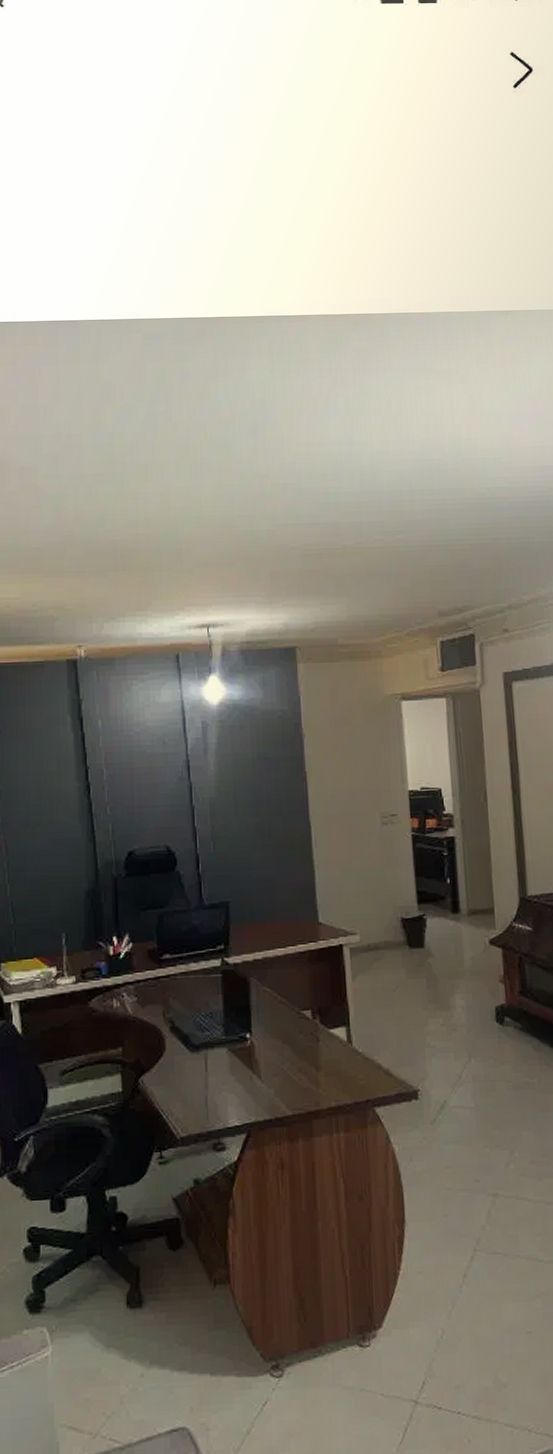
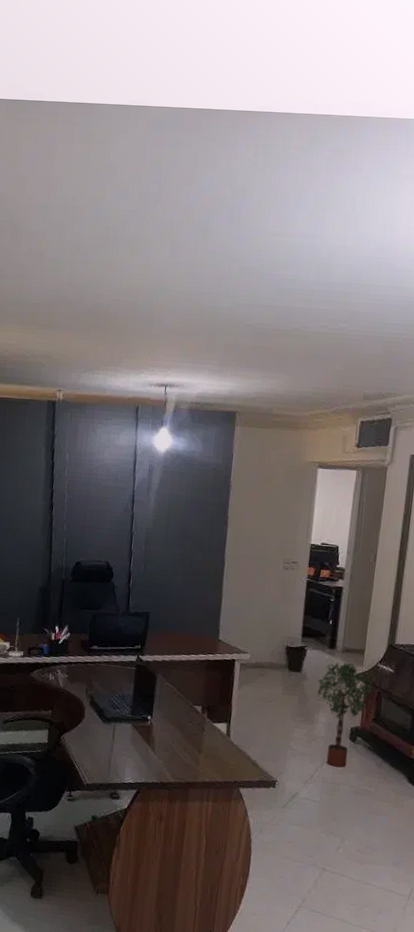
potted tree: none [445,926,512,1060] -> present [317,662,374,768]

